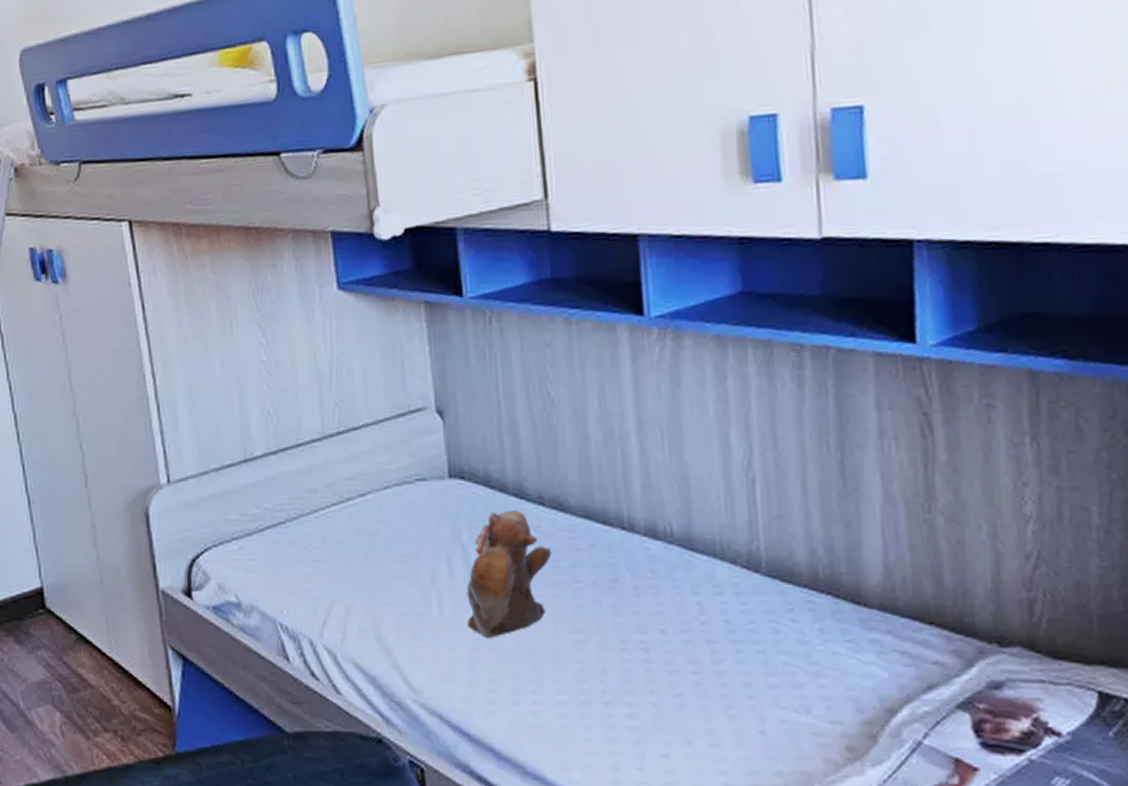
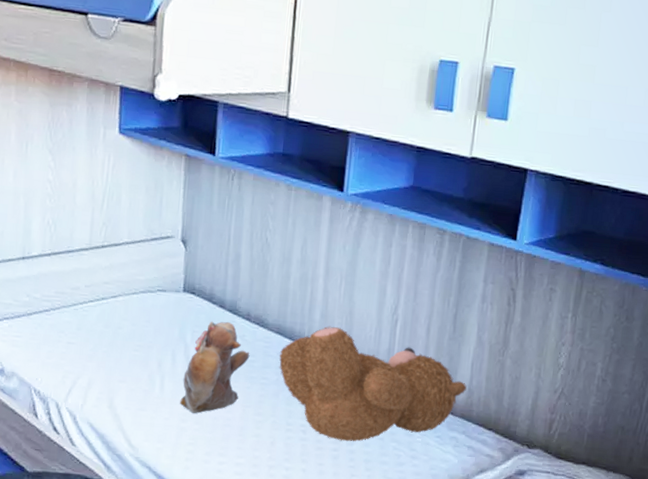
teddy bear: none [591,499,881,660] -> present [278,326,467,442]

